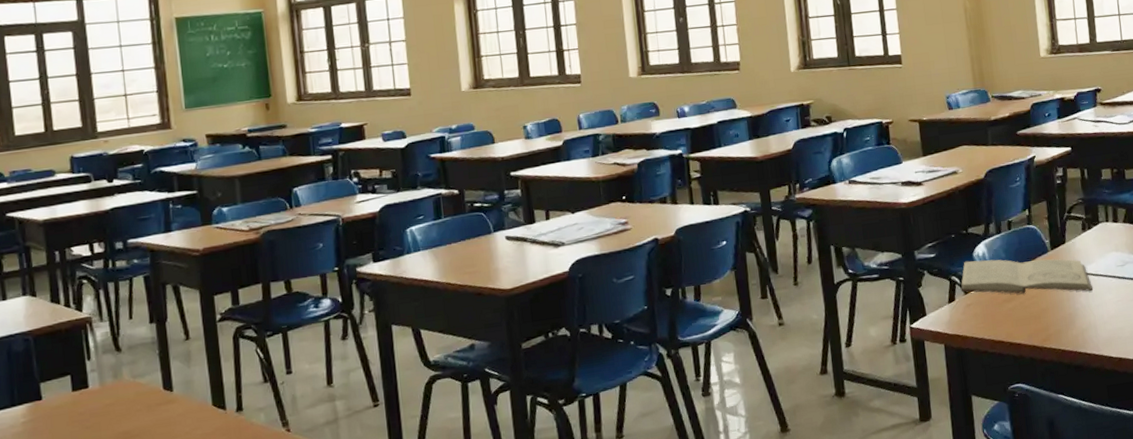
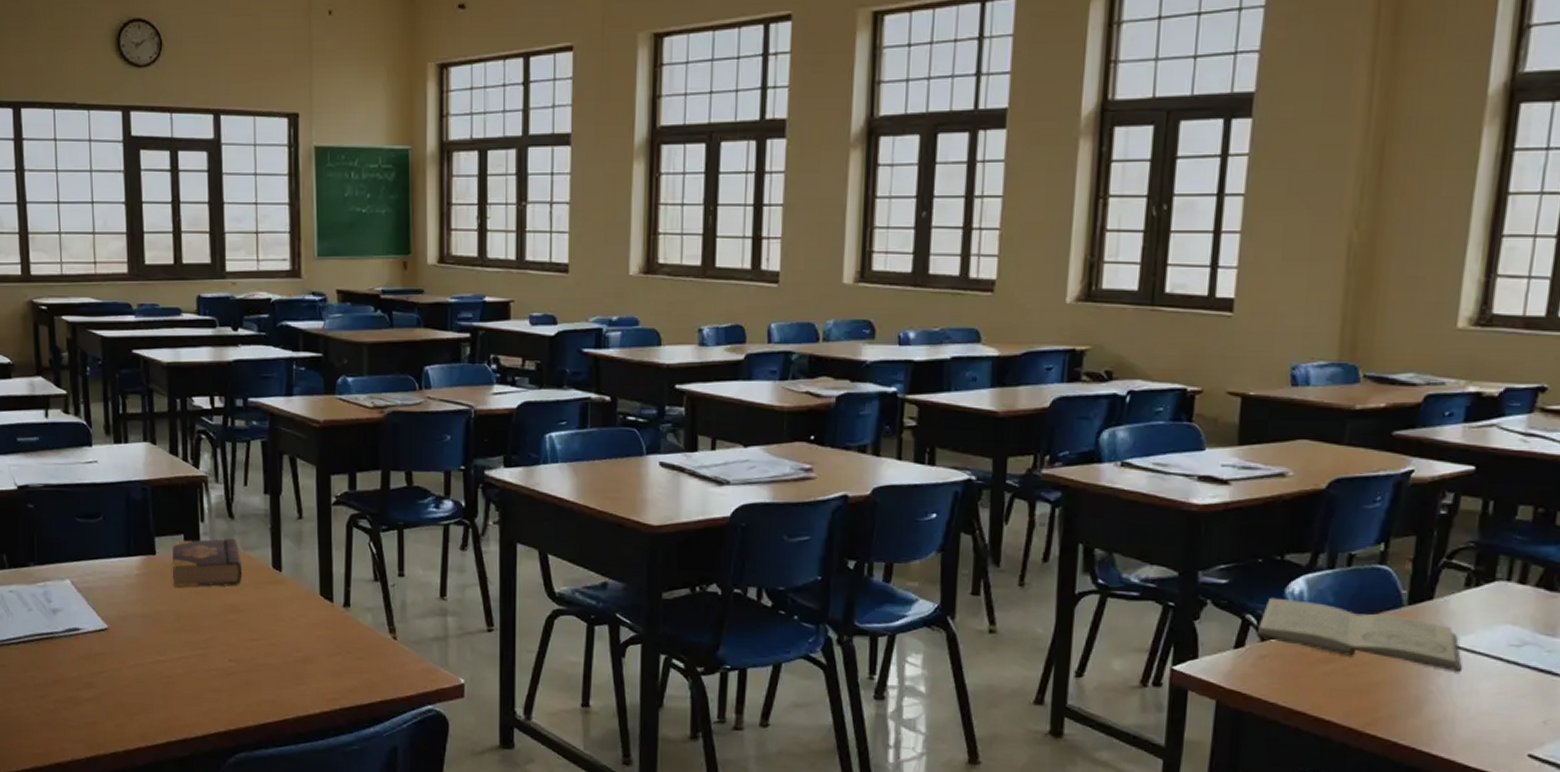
book: none [59,369,134,427] -> present [172,538,243,587]

